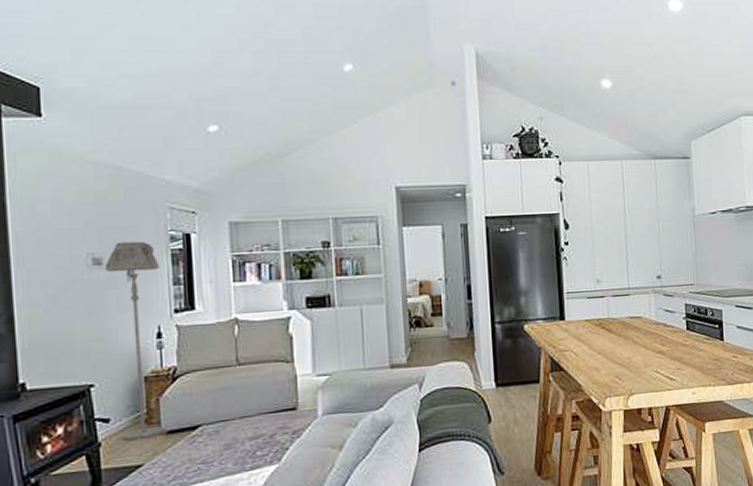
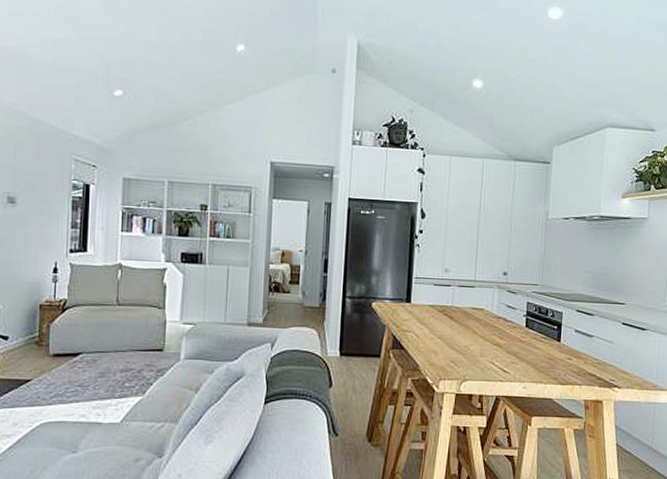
floor lamp: present [104,241,165,440] -> none [17,185,62,357]

